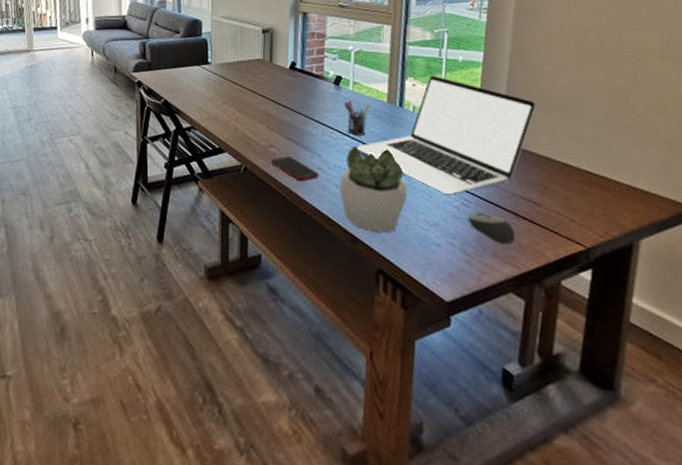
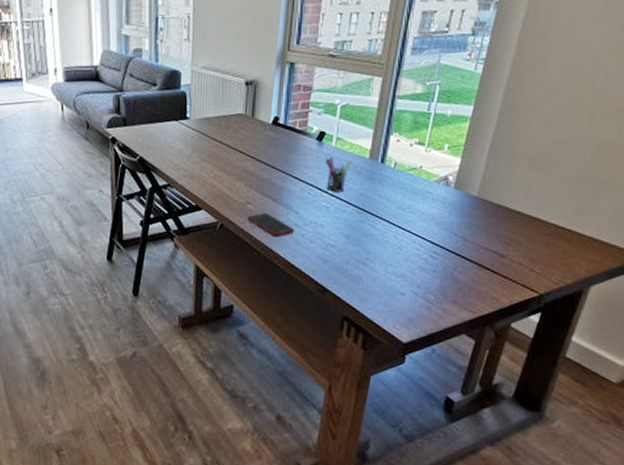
succulent plant: present [339,145,408,233] -> none [313,201,380,284]
laptop: present [357,75,537,195] -> none [335,130,518,248]
computer mouse: present [467,212,515,244] -> none [434,264,476,291]

